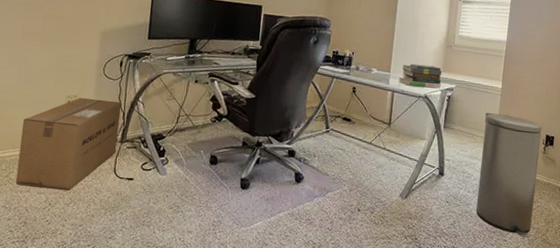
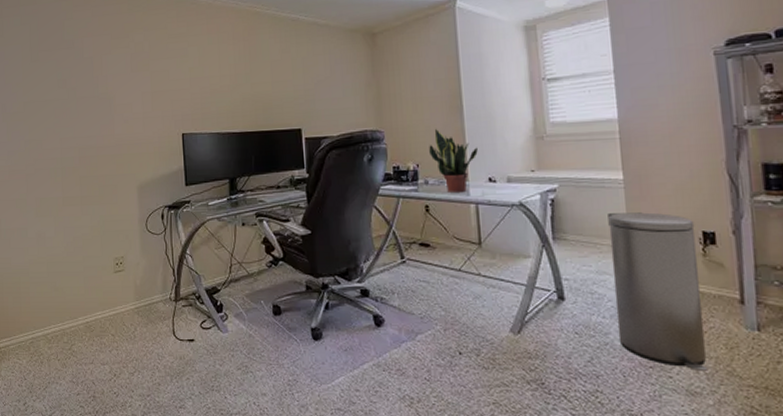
box: present [15,97,122,190] -> none [76,257,172,358]
potted plant: none [364,25,402,82] -> present [429,128,478,194]
books: present [399,63,442,89] -> none [482,165,539,194]

